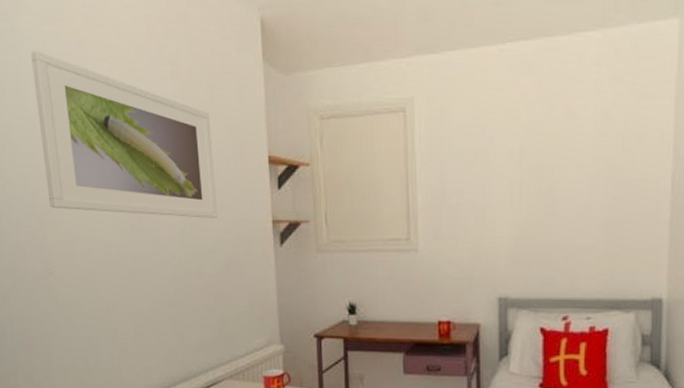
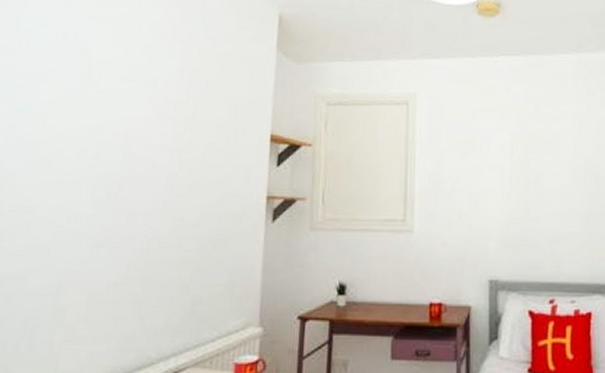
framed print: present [31,51,218,218] -> none [14,19,216,191]

